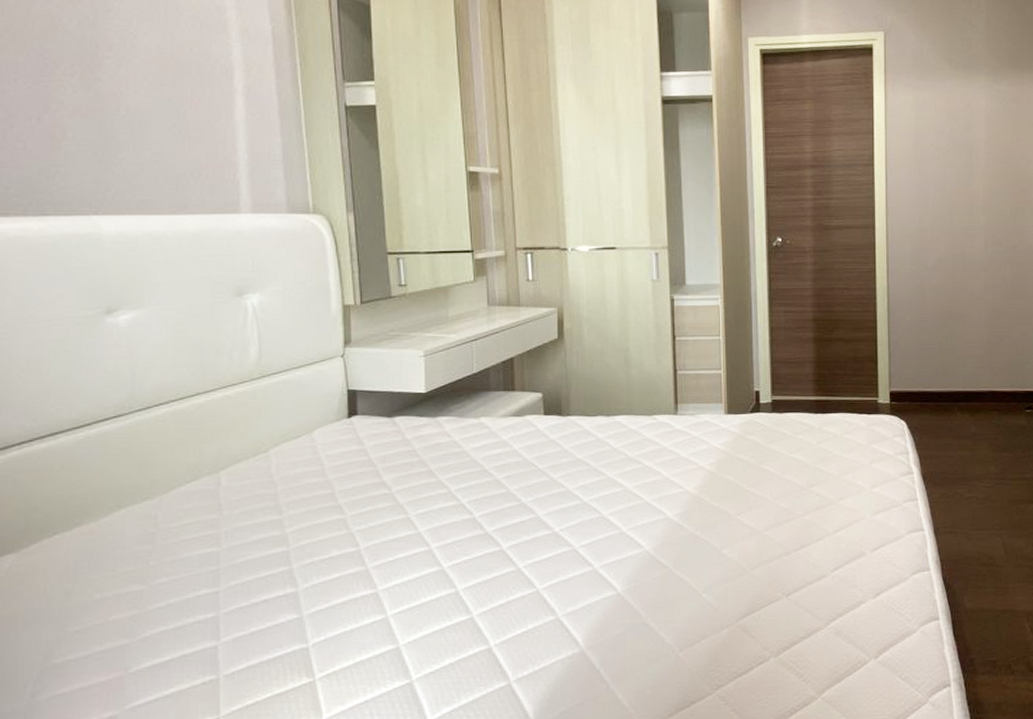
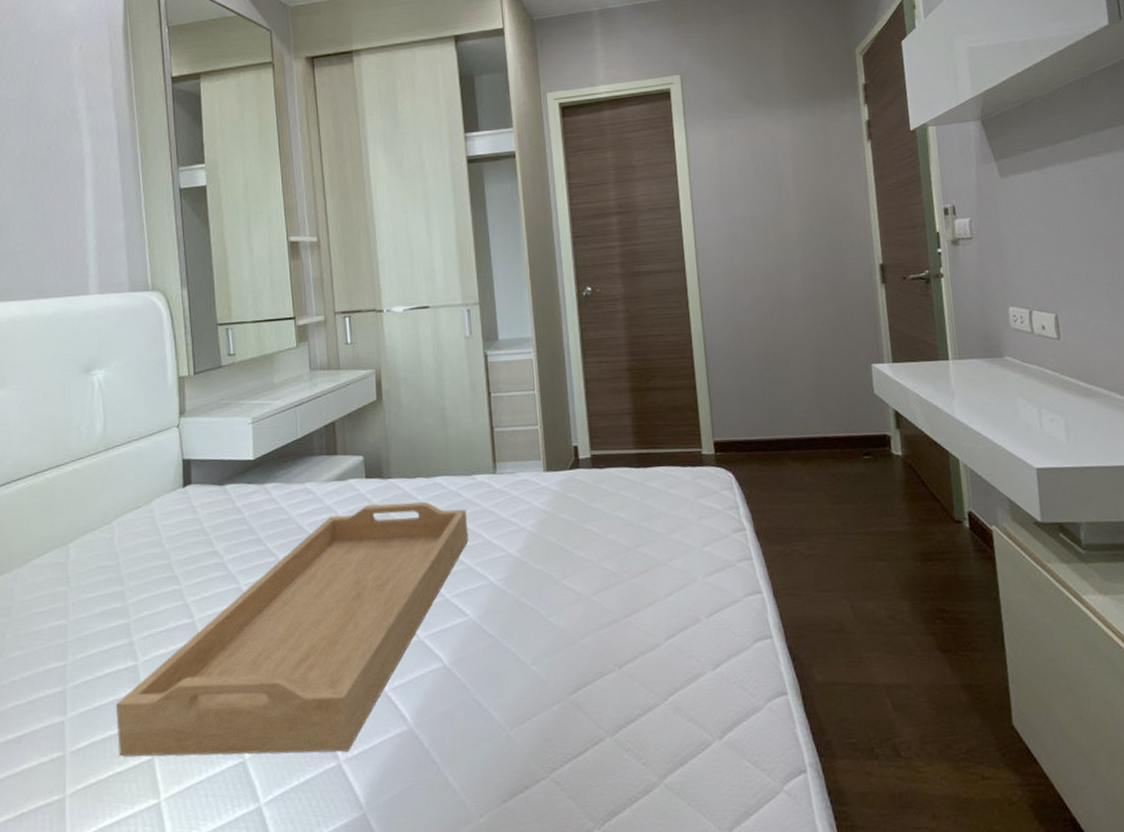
serving tray: none [275,439,647,680] -> present [116,502,469,757]

